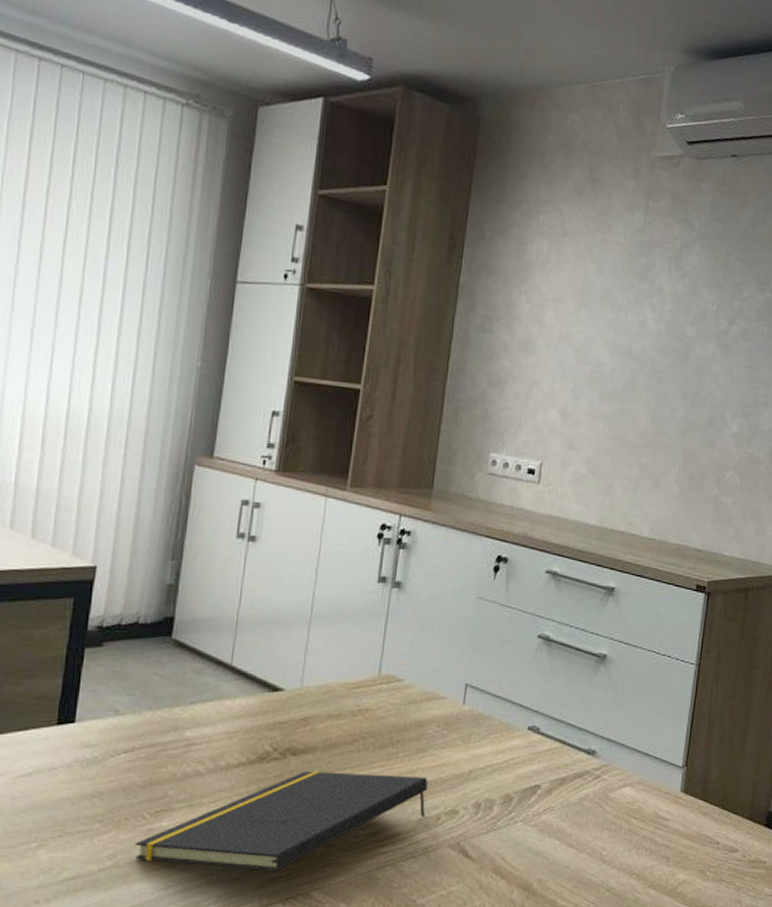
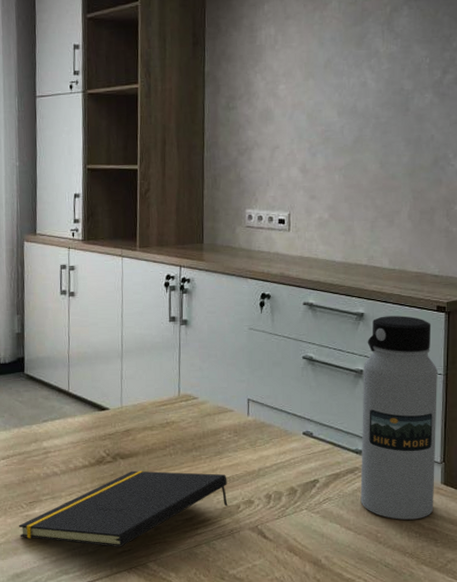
water bottle: none [587,592,690,834] -> present [360,316,437,520]

